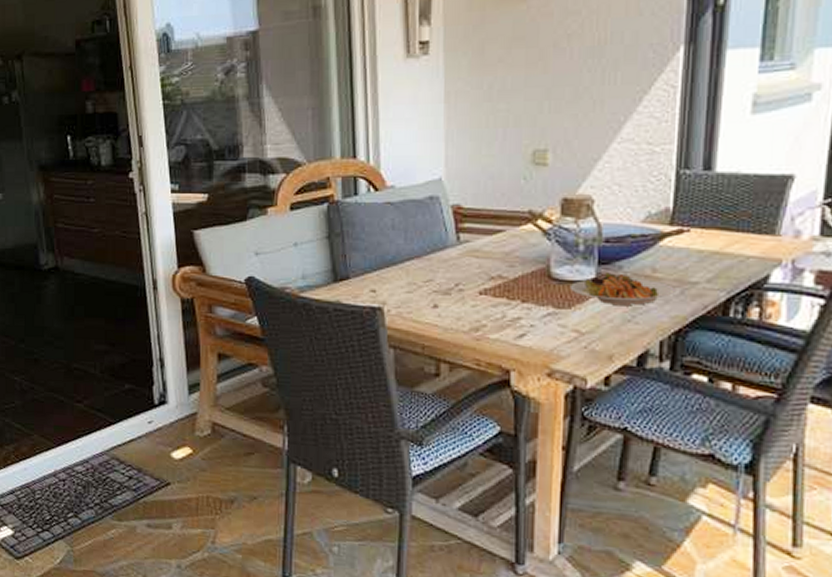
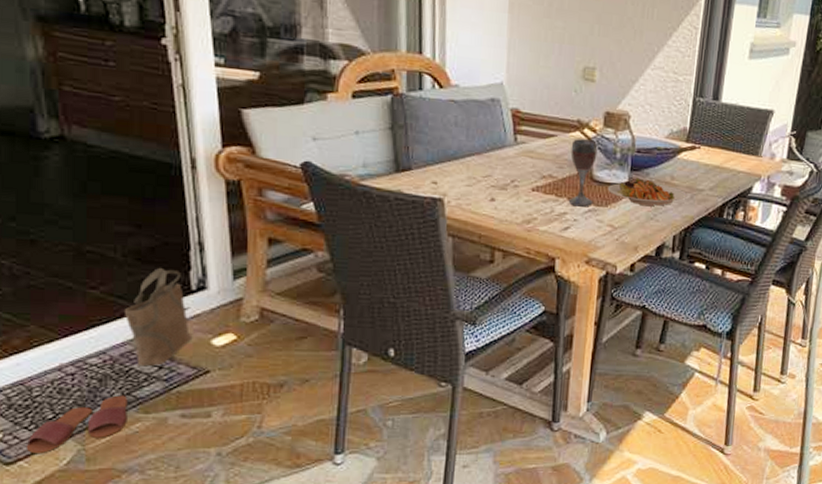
slippers: none [30,502,105,552] -> present [25,395,128,454]
tote bag: none [102,382,156,477] -> present [124,267,193,367]
cup: none [522,232,555,310] -> present [568,139,598,207]

